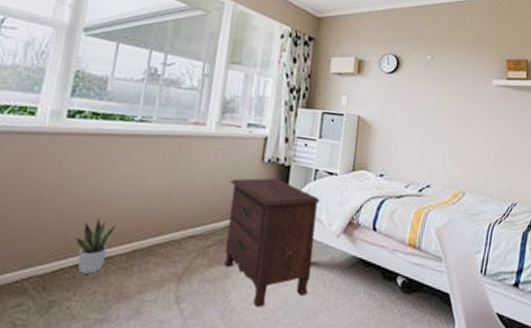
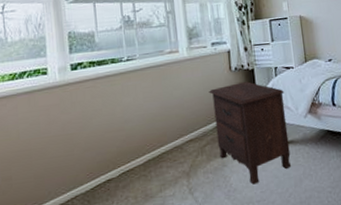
potted plant: present [76,217,117,274] -> none [103,141,130,186]

